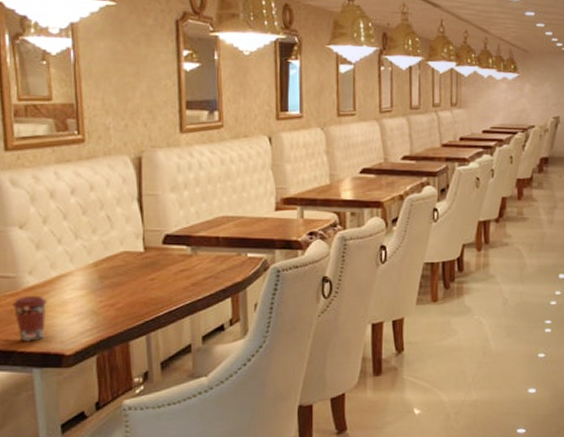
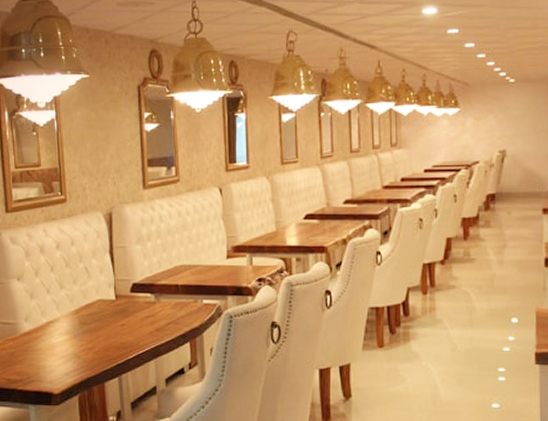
coffee cup: present [12,295,48,342] -> none [13,340,40,381]

